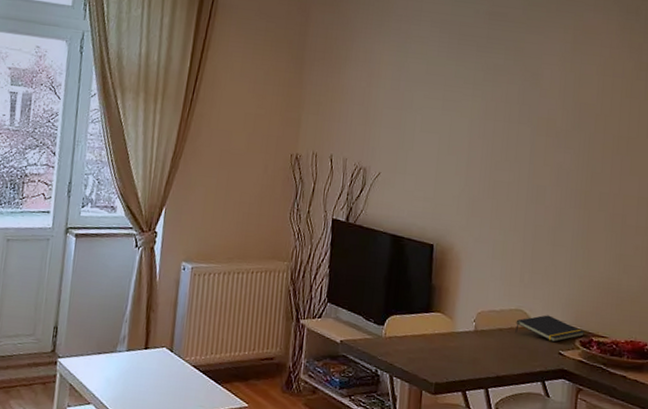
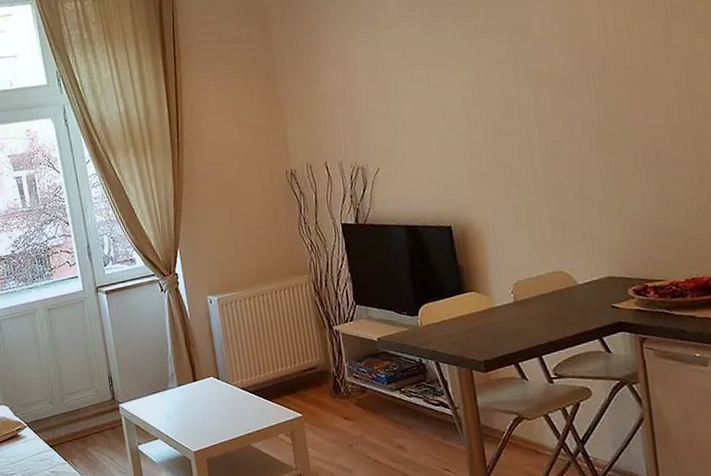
notepad: present [515,315,584,343] -> none [557,270,637,297]

